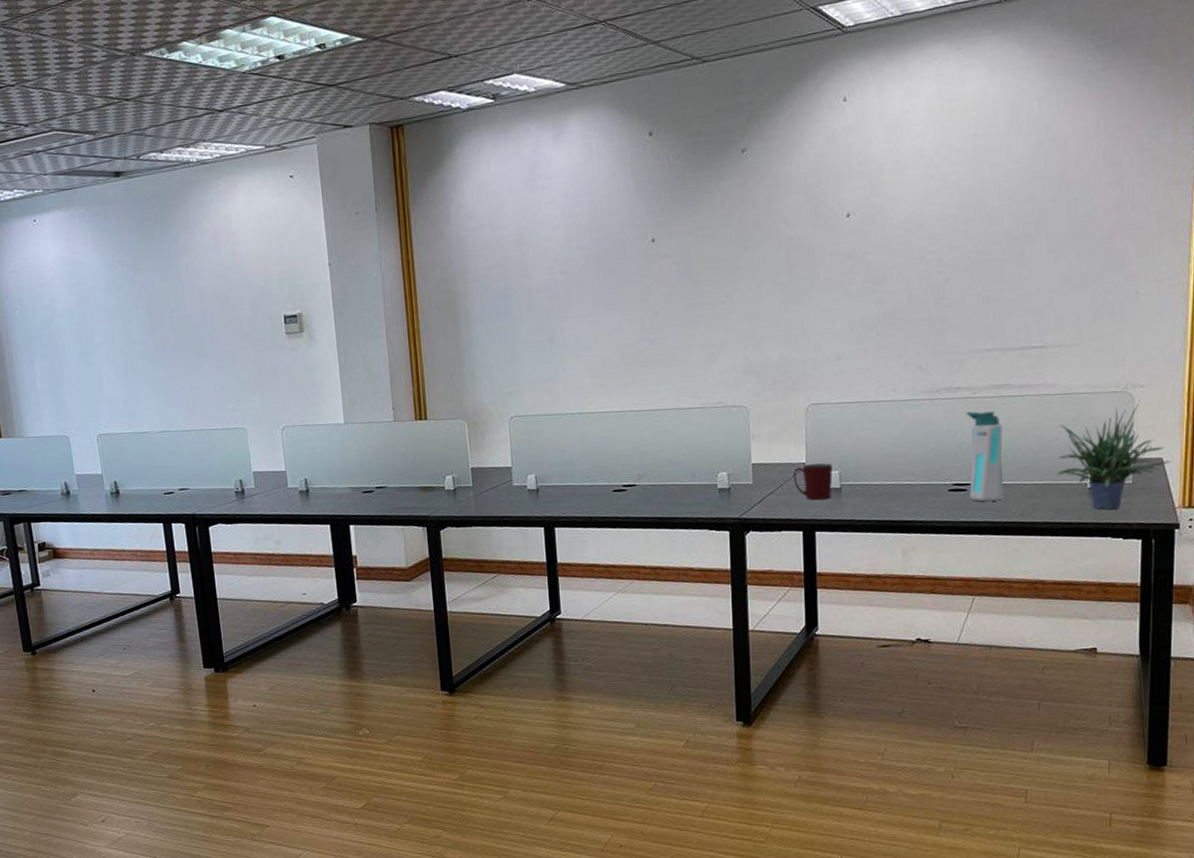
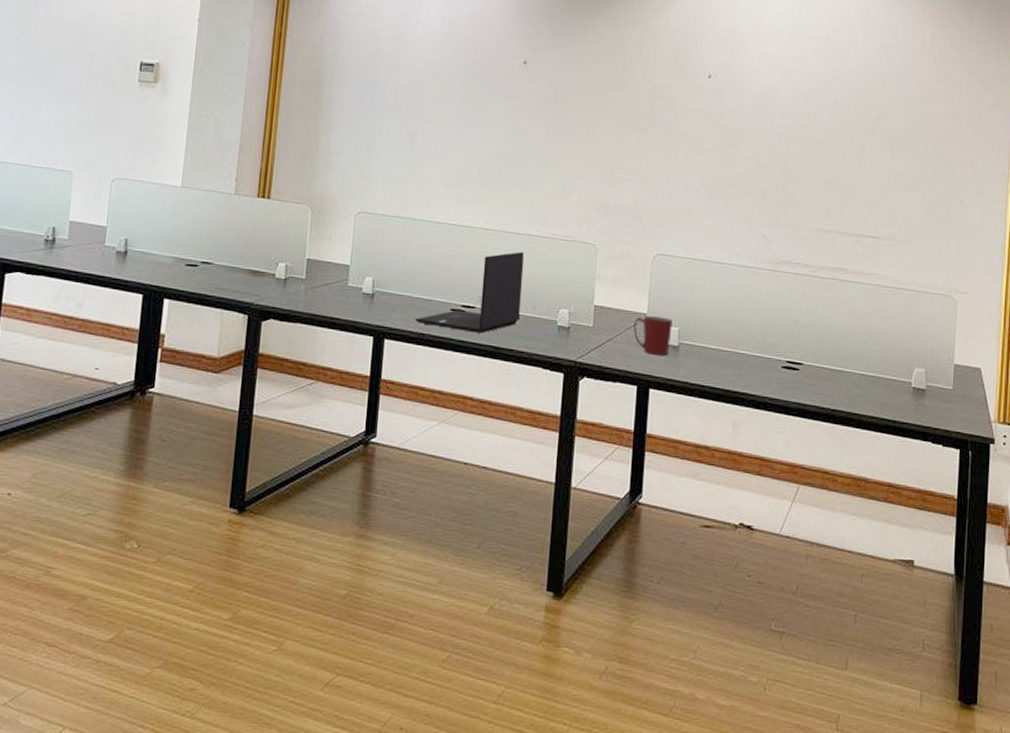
laptop: none [580,426,681,509] -> present [414,252,525,334]
water bottle: present [965,411,1004,502] -> none [801,289,836,386]
potted plant: present [1057,399,1172,509] -> none [884,306,989,413]

